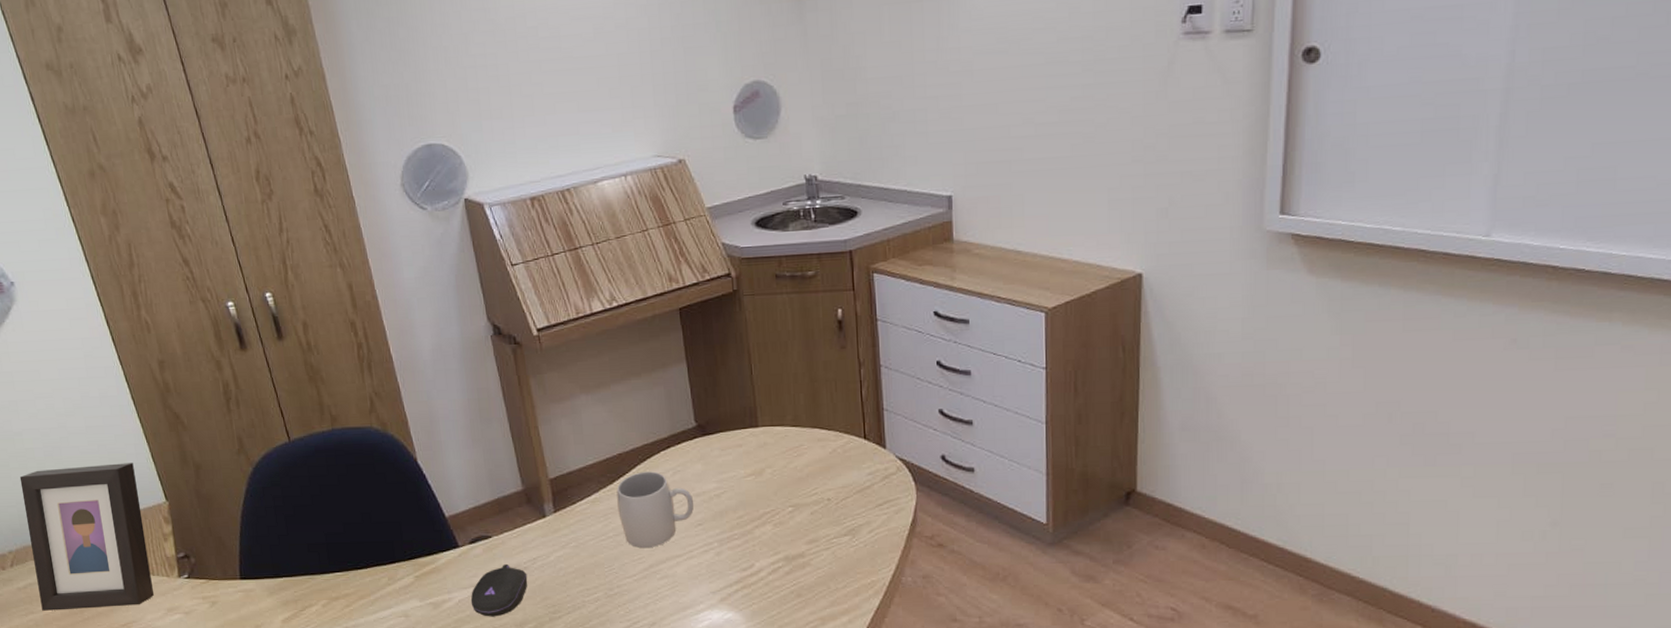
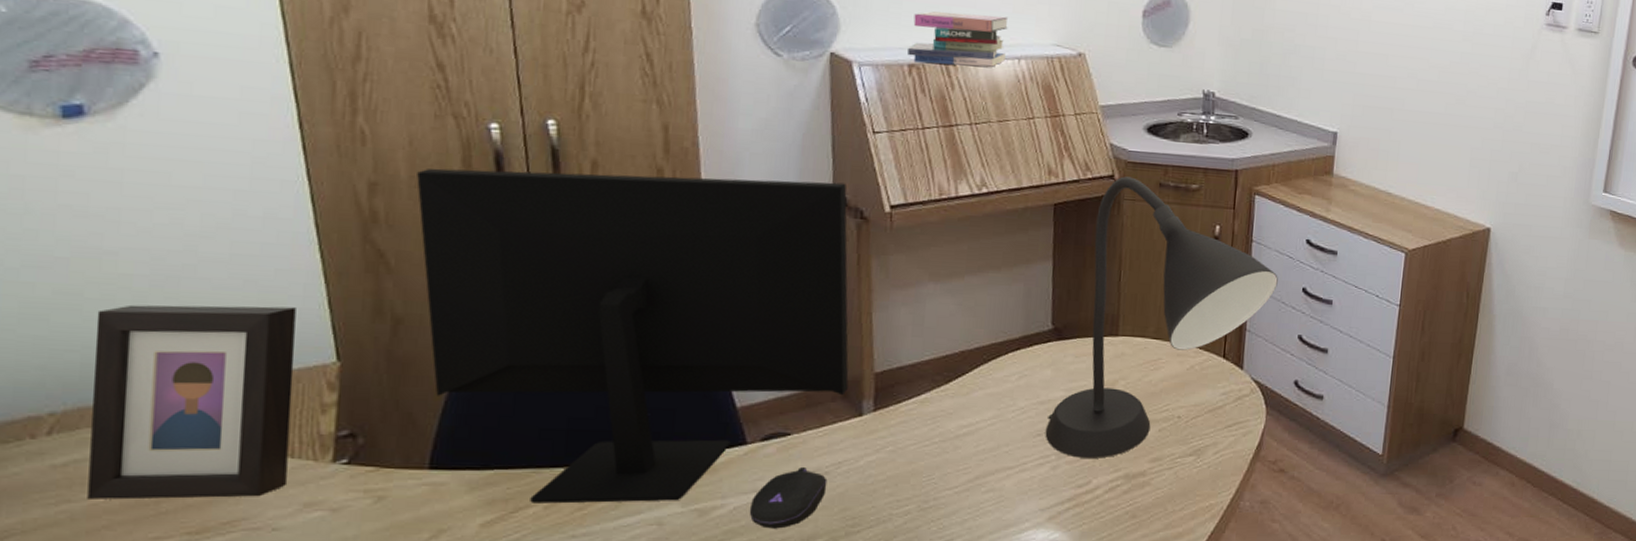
monitor: none [187,314,530,603] -> present [416,168,849,504]
books: none [527,137,613,195] -> present [907,11,1008,67]
mug: present [616,471,694,549] -> none [949,373,1036,458]
desk lamp: none [704,272,910,544] -> present [1045,176,1278,458]

